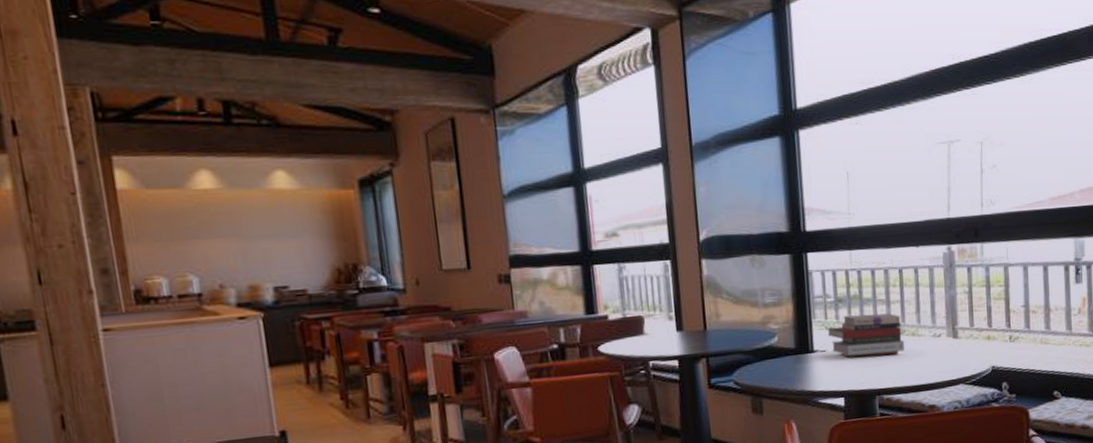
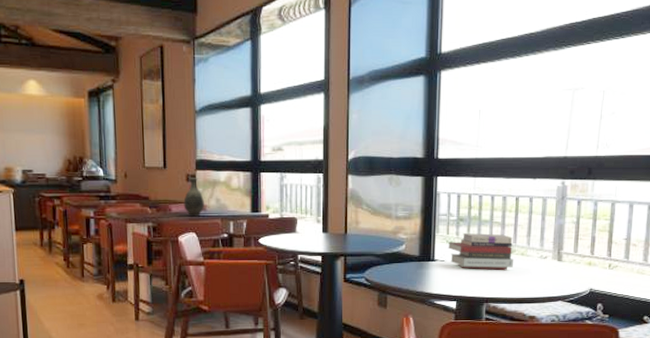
vase: none [497,278,525,327] -> present [183,178,204,217]

